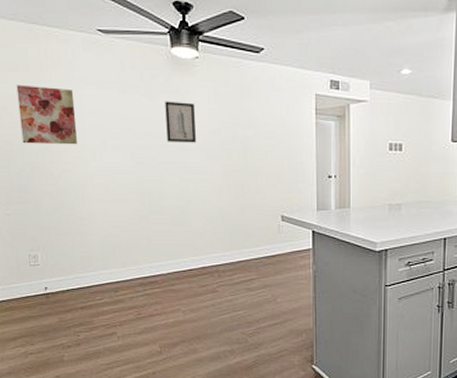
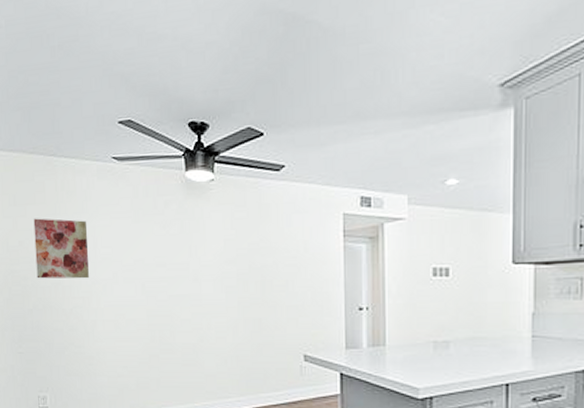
wall art: present [165,101,196,143] -> none [178,228,210,274]

